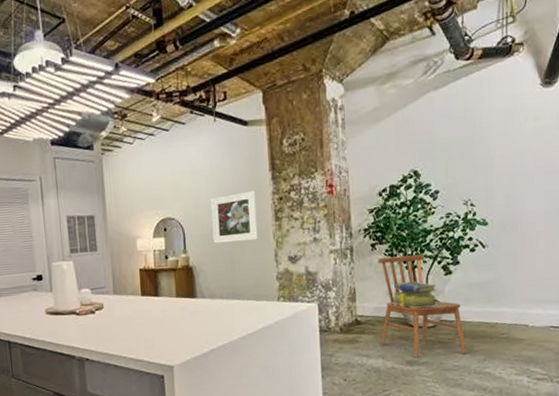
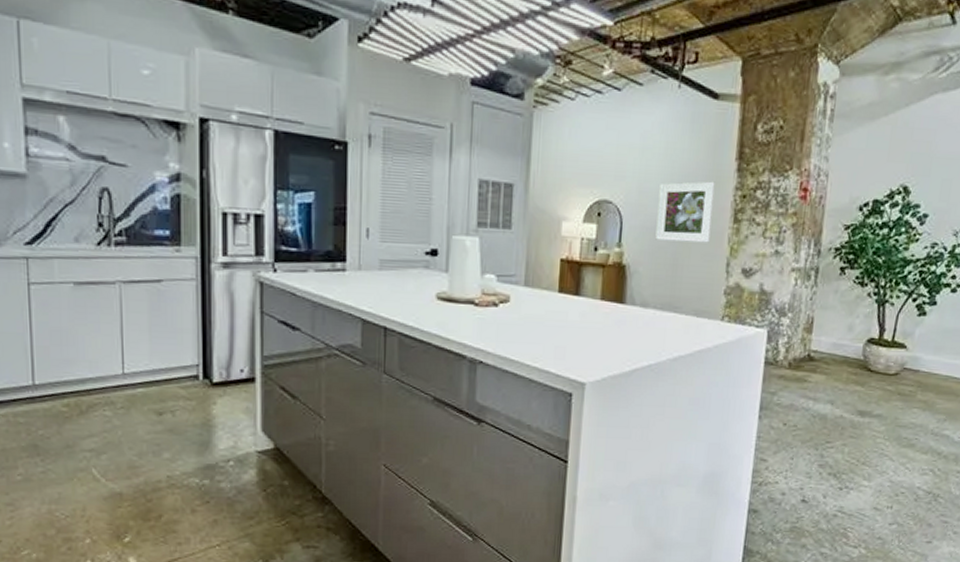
dining chair: present [378,254,466,357] -> none [832,285,929,410]
stack of books: present [392,280,437,308] -> none [854,317,907,351]

